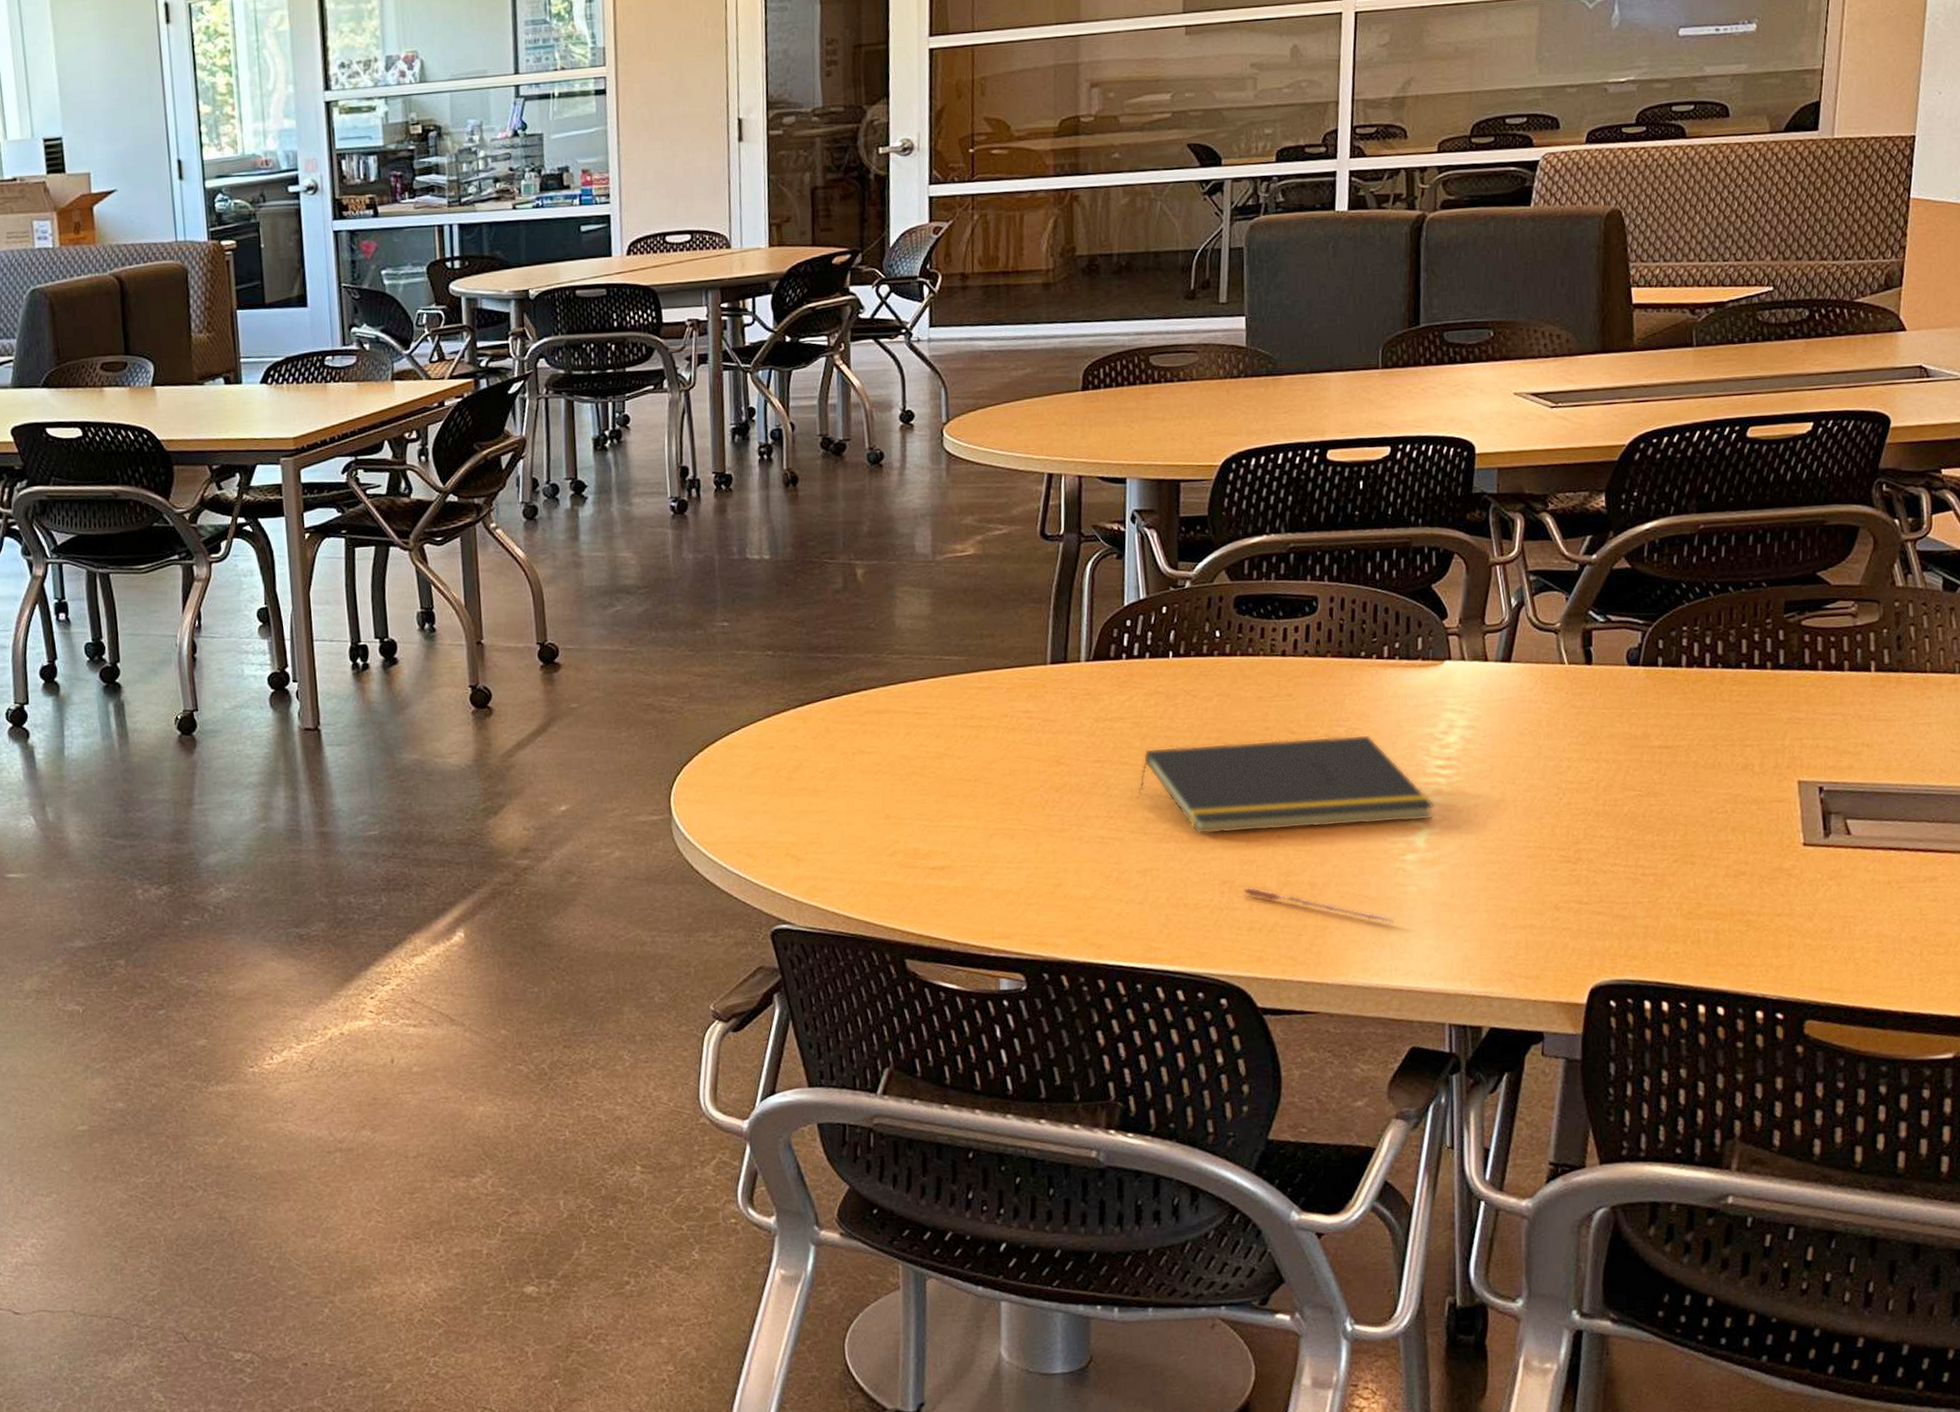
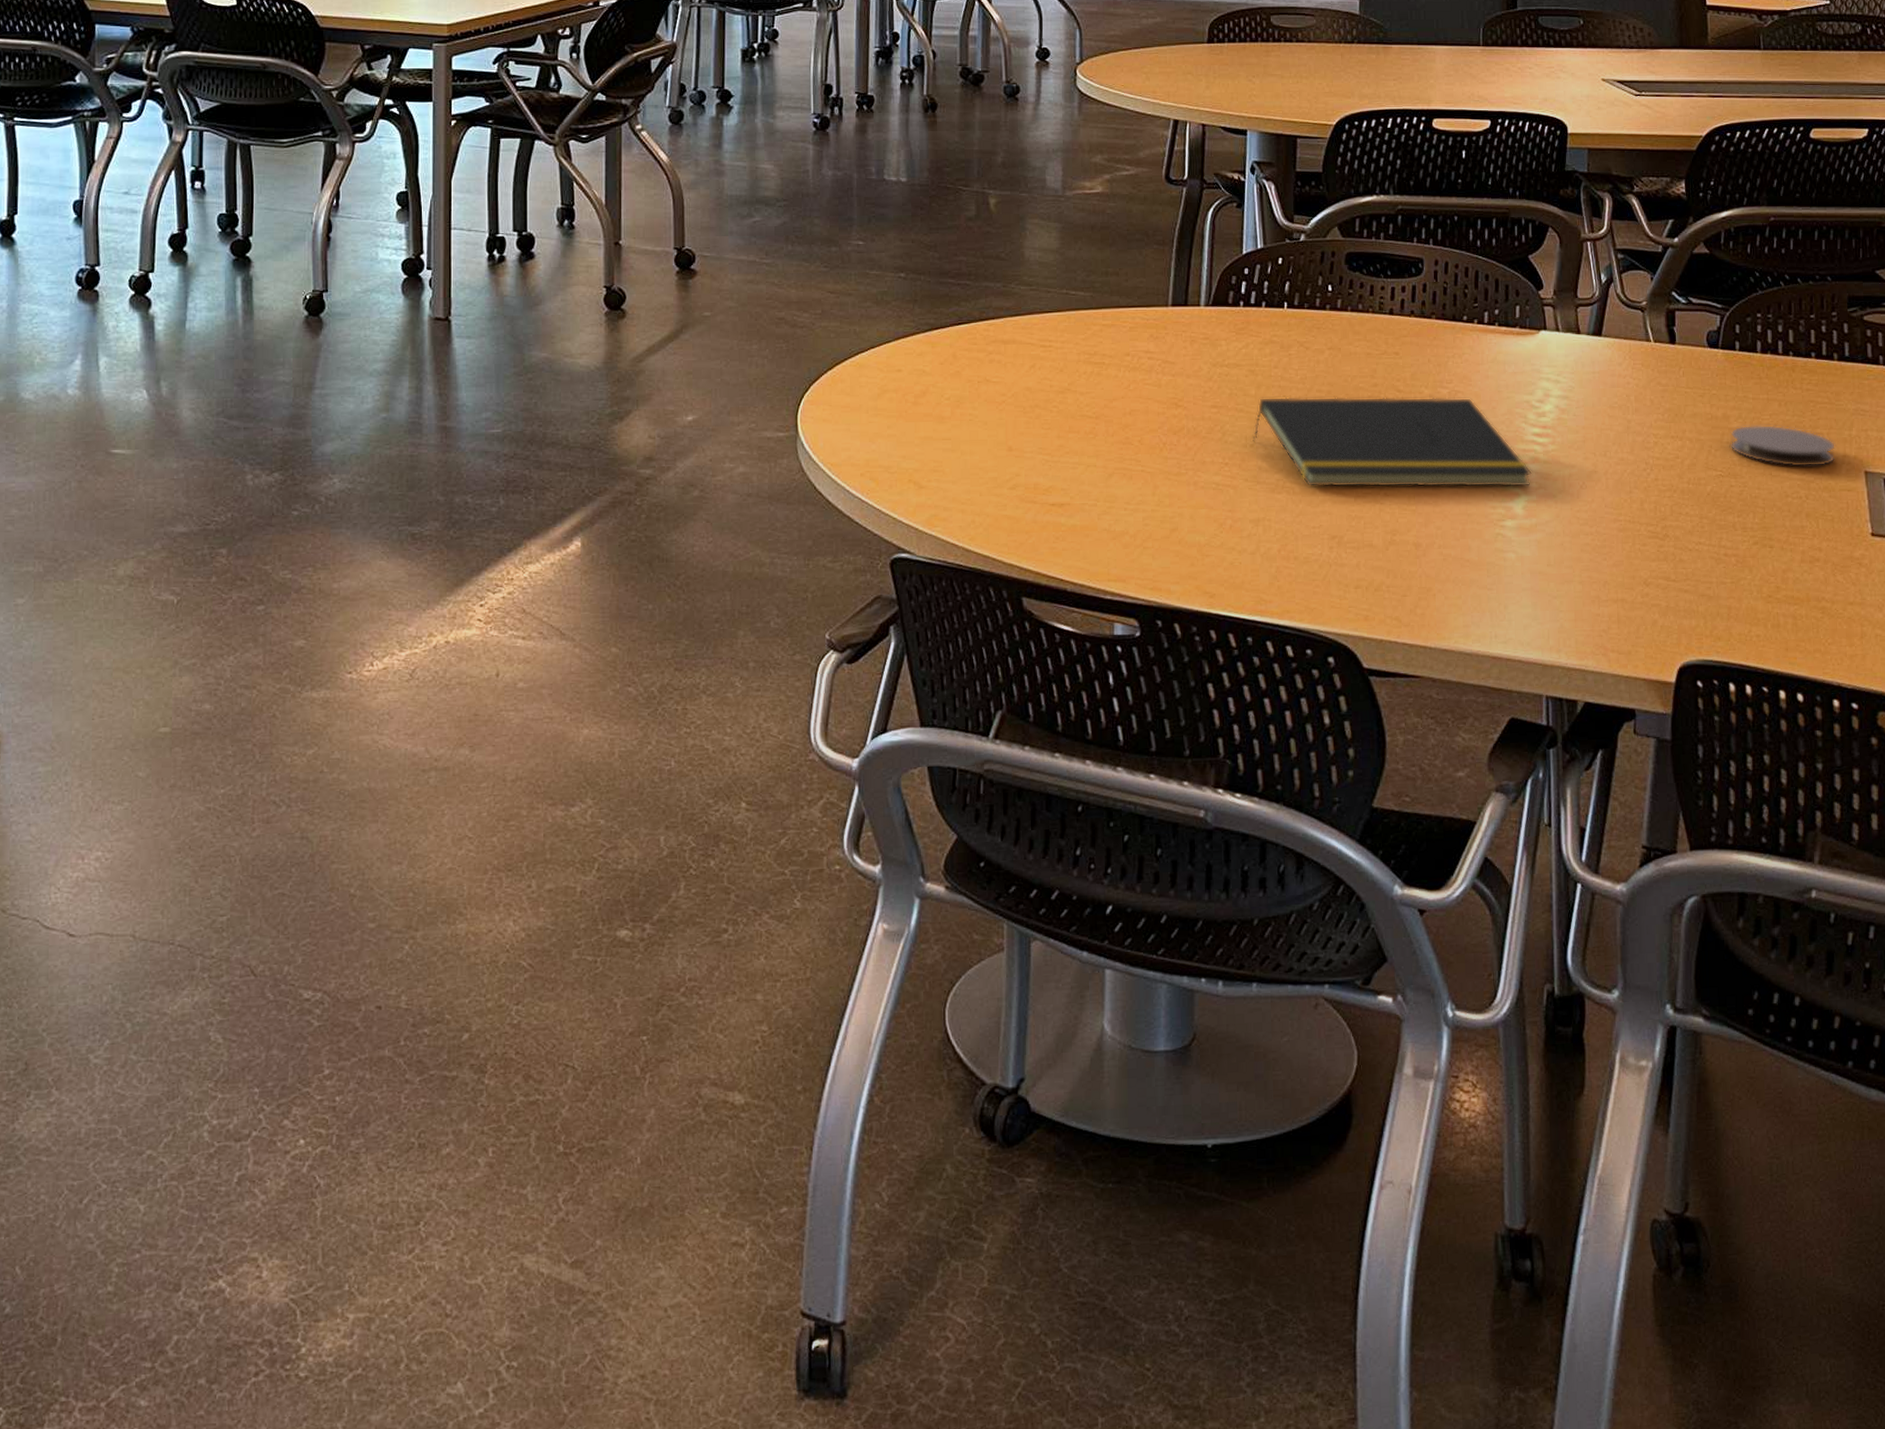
pen: present [1243,887,1394,924] -> none [1351,543,1494,589]
coaster: none [1650,740,1766,782] -> present [1730,424,1835,468]

